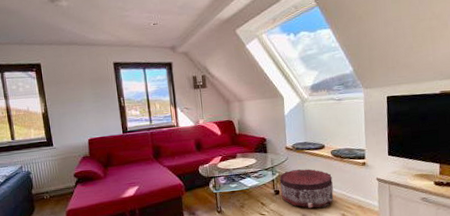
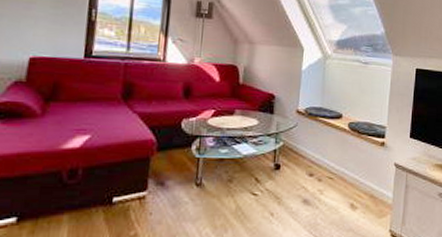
pouf: present [279,169,334,209] -> none [281,139,345,193]

